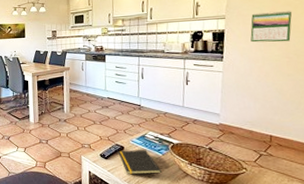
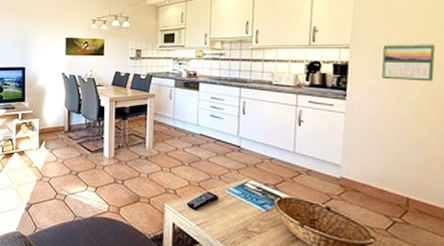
notepad: present [117,150,161,175] -> none [209,201,264,235]

